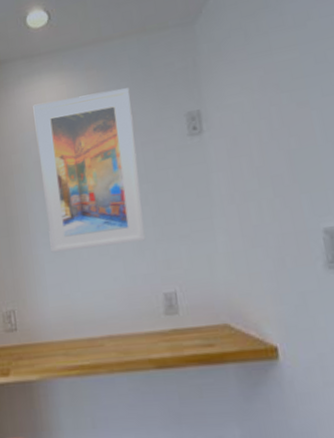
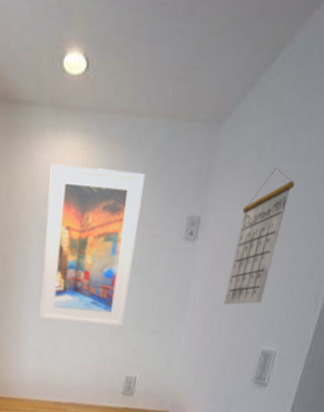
calendar: none [244,42,302,189] -> present [223,167,295,305]

